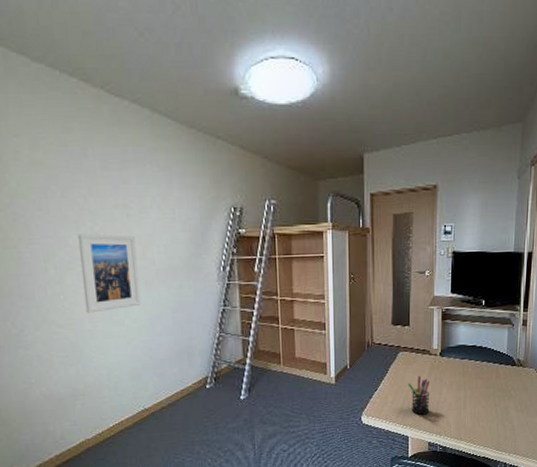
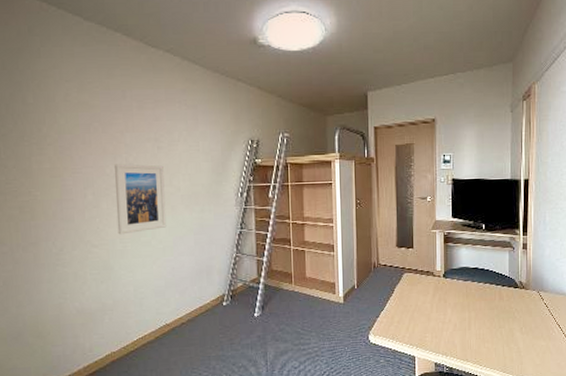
pen holder: present [408,376,430,415] -> none [413,297,435,335]

